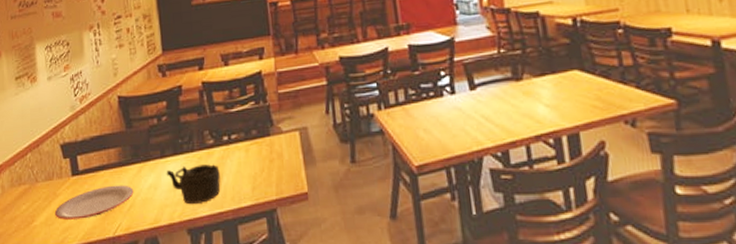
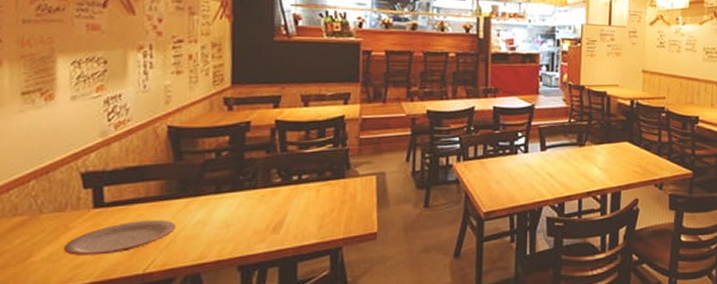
teapot: present [166,164,221,205] -> none [219,202,284,242]

